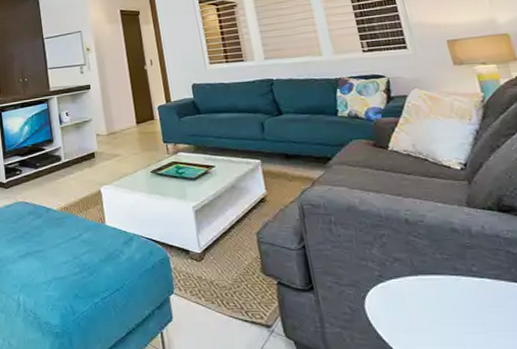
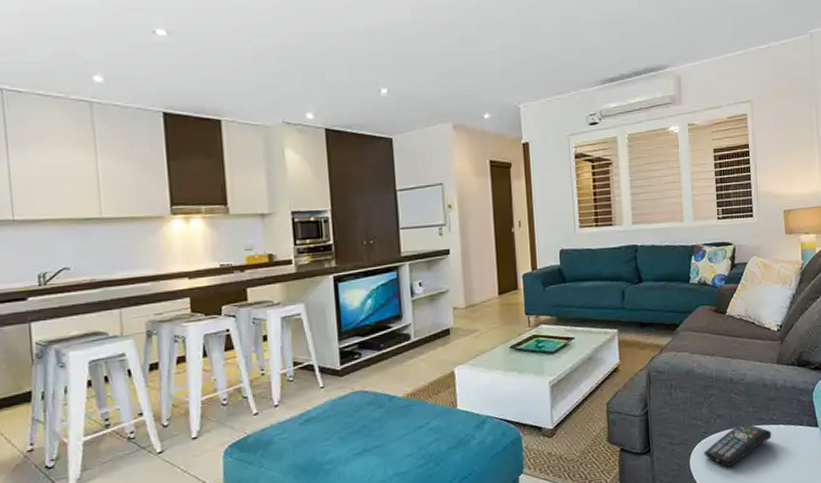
remote control: none [382,270,475,321] -> present [704,422,772,468]

